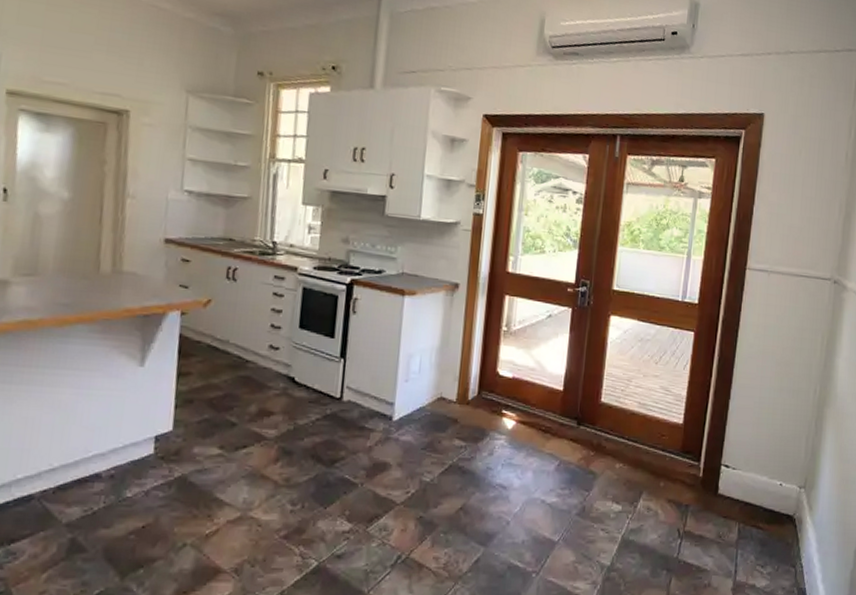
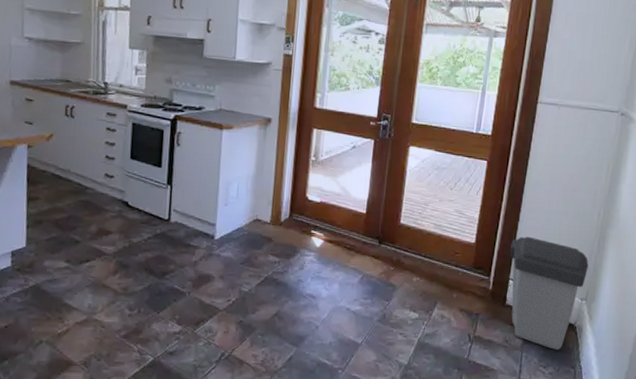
trash can: none [721,416,806,546] -> present [510,236,589,350]

